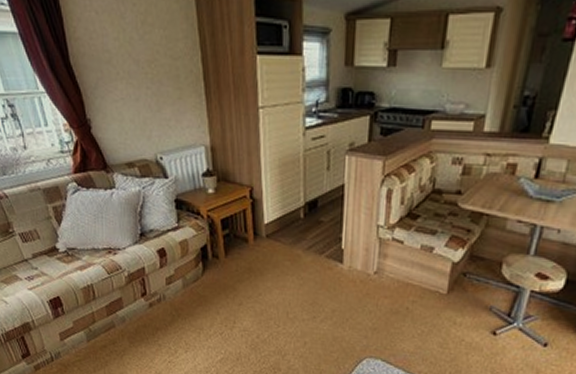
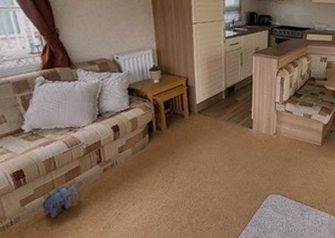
plush toy: none [81,320,121,358] -> present [41,185,78,218]

